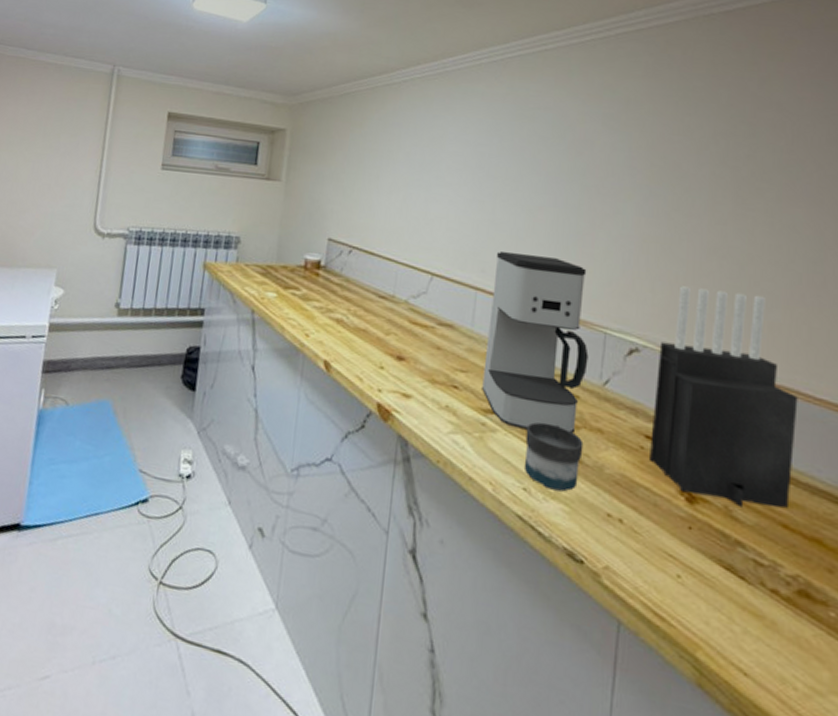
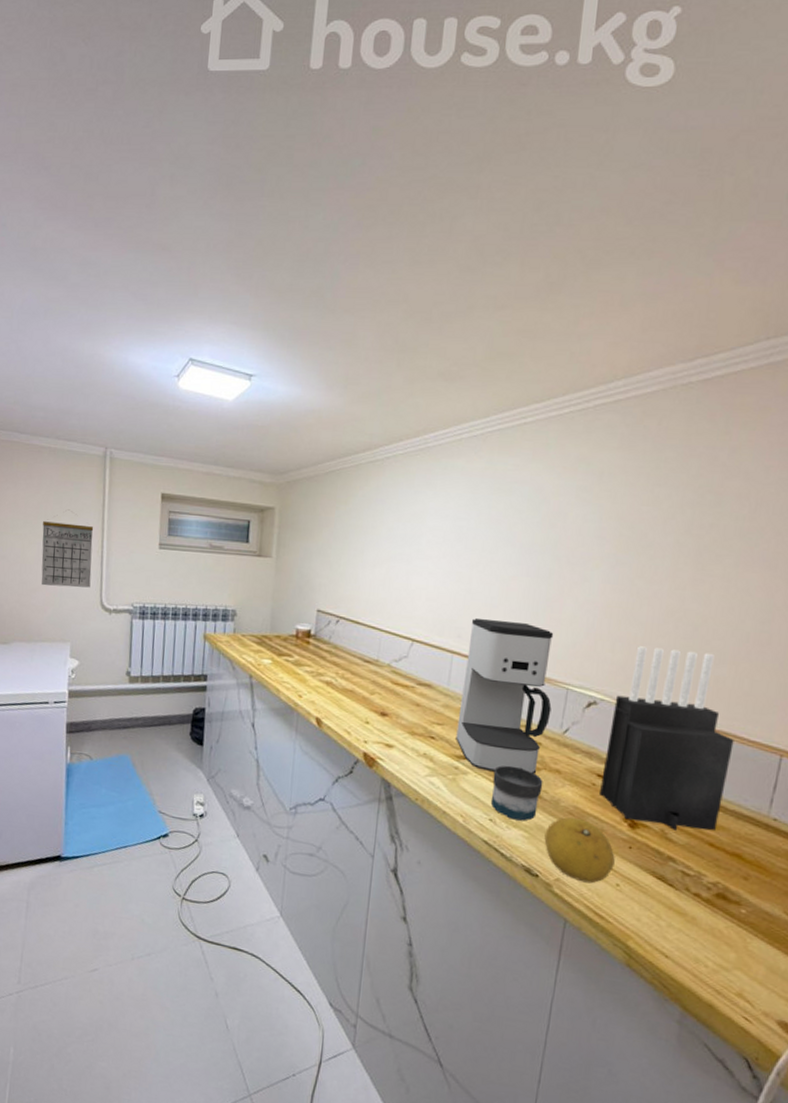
calendar: none [32,126,94,210] -> present [41,509,94,588]
fruit: none [588,487,673,574] -> present [544,817,615,884]

